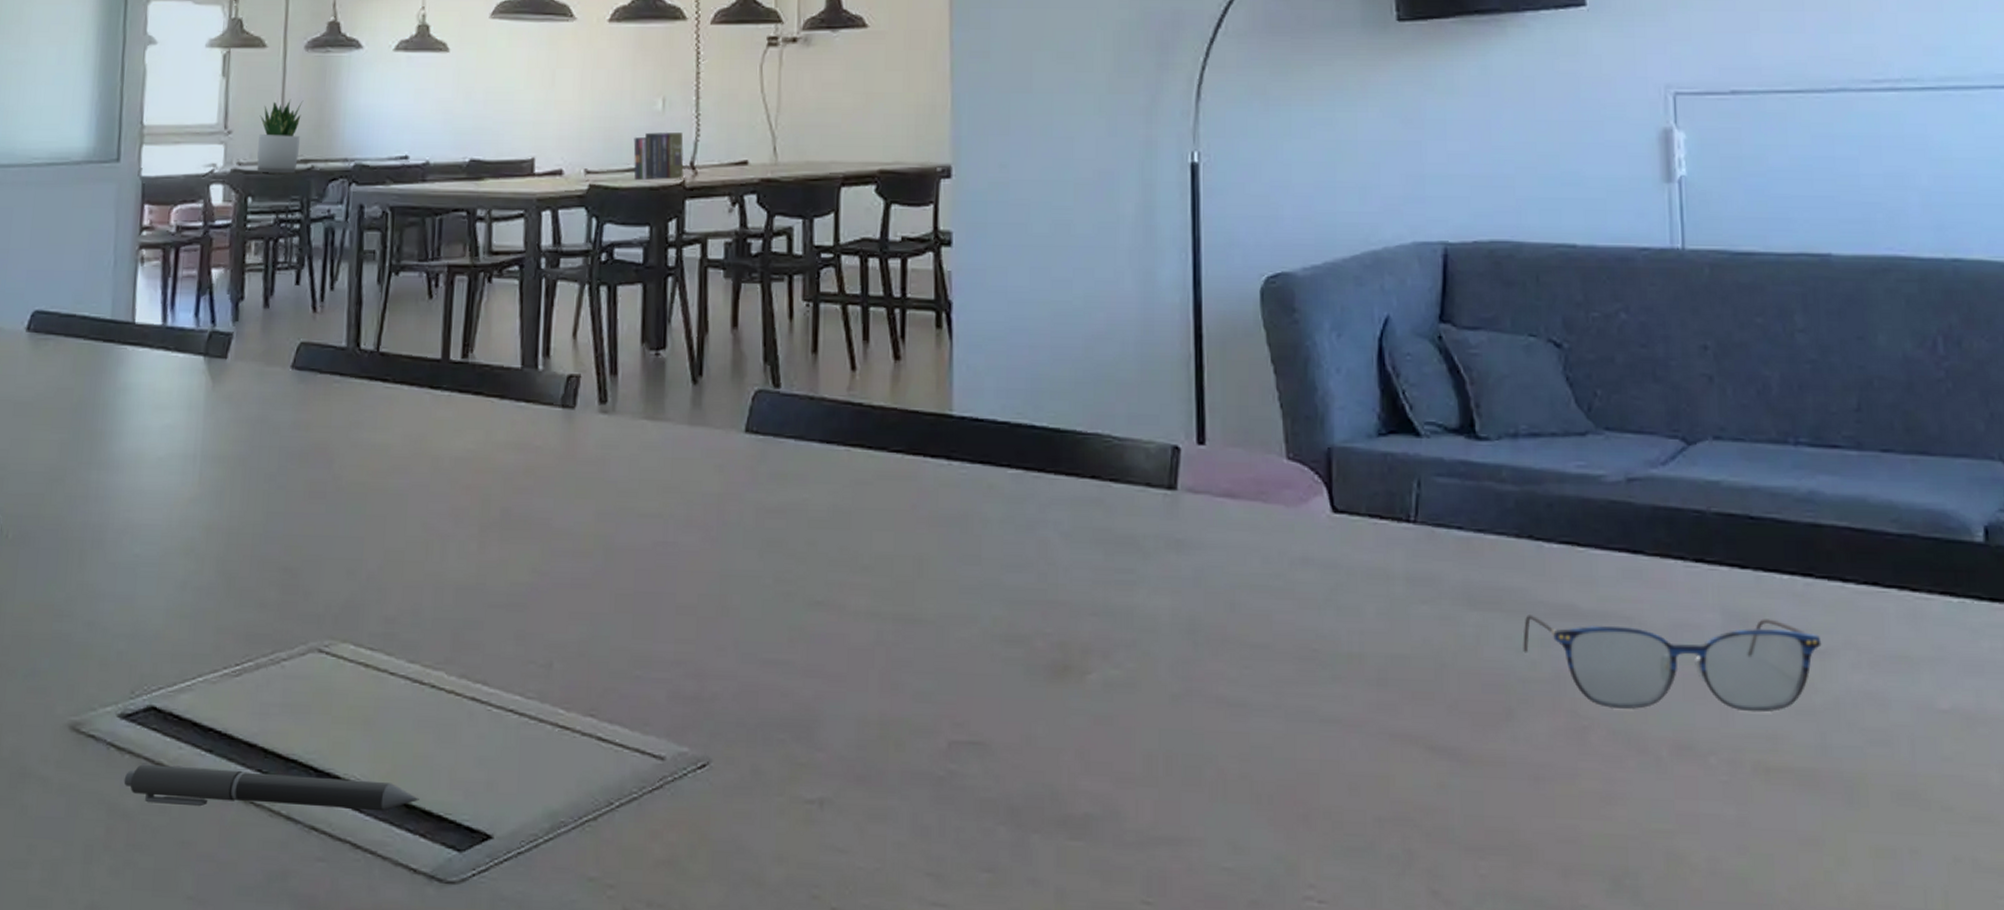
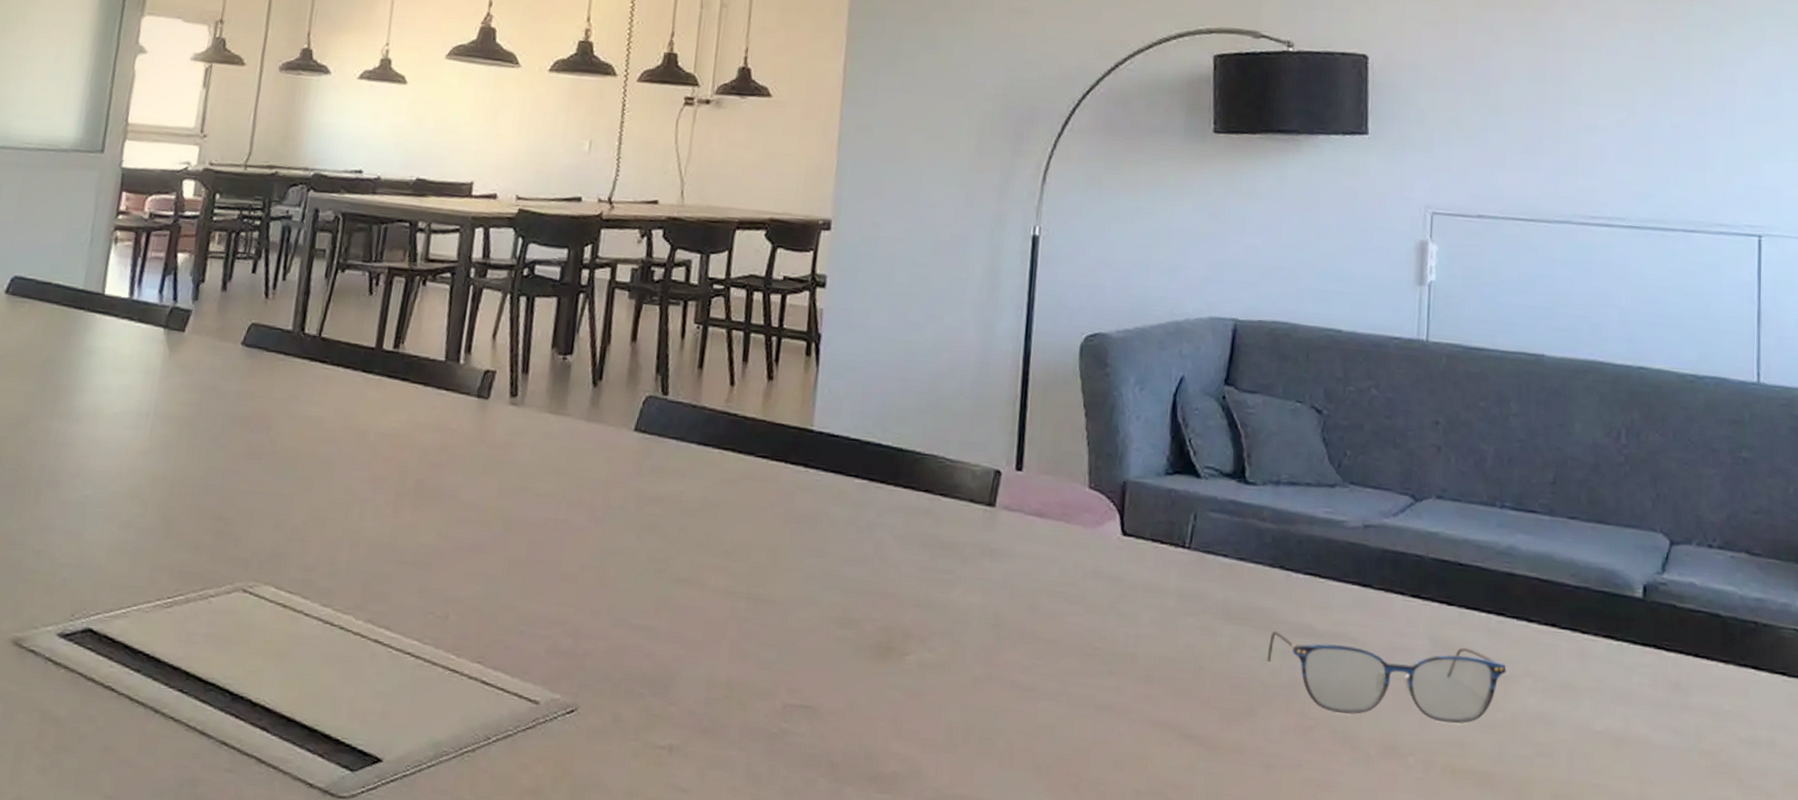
pen: present [123,764,419,812] -> none [57,678,321,733]
planter: present [257,99,304,174] -> none [226,112,274,177]
books: present [633,132,684,181] -> none [559,169,604,211]

